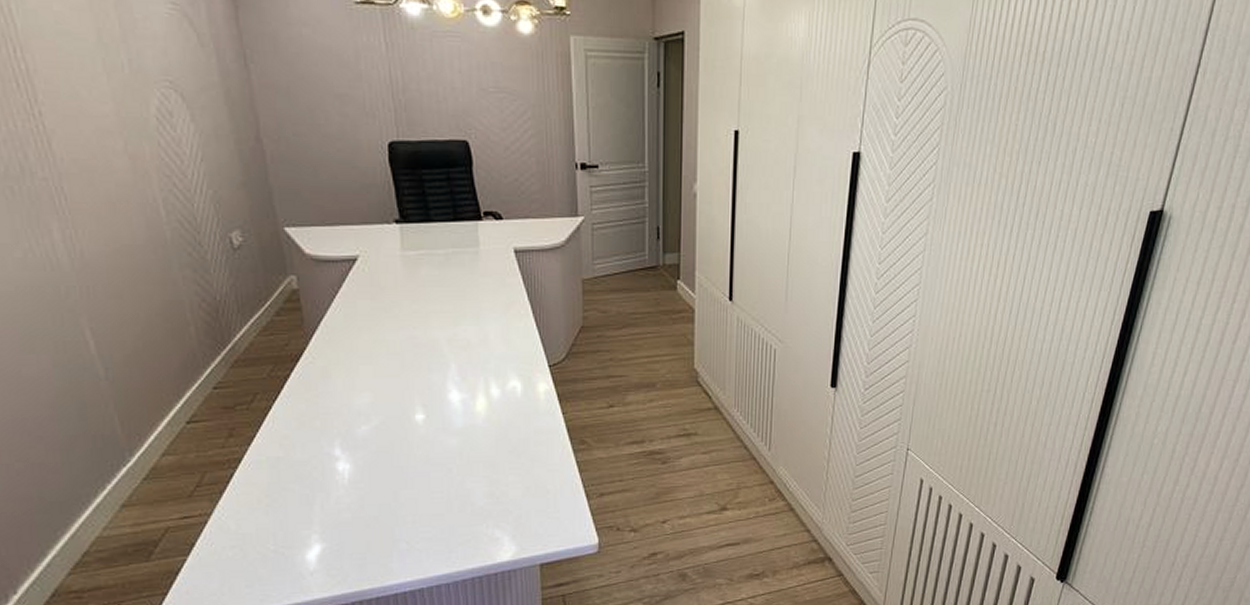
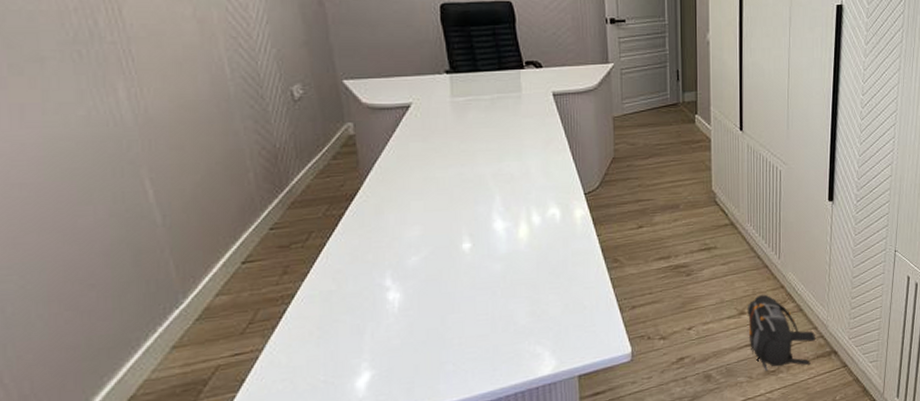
backpack: none [731,489,807,574] -> present [748,294,815,371]

